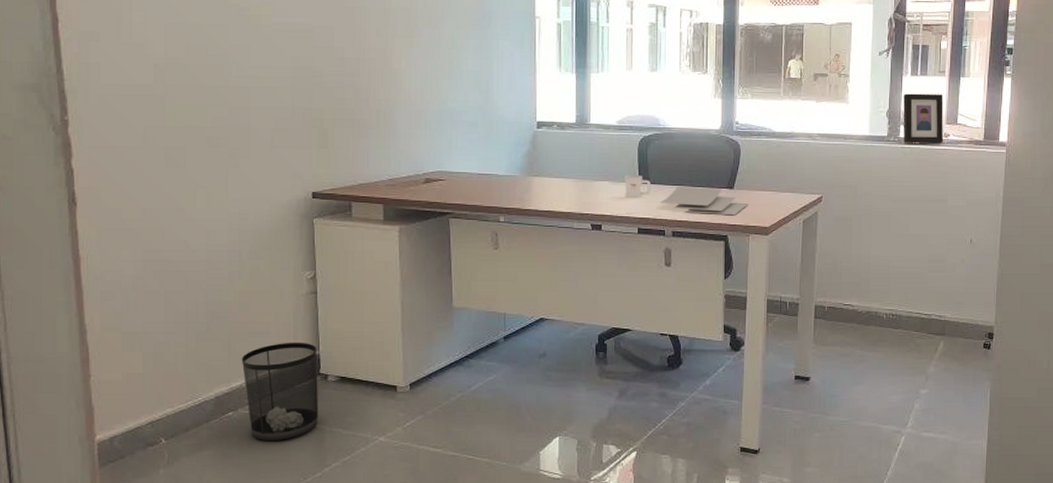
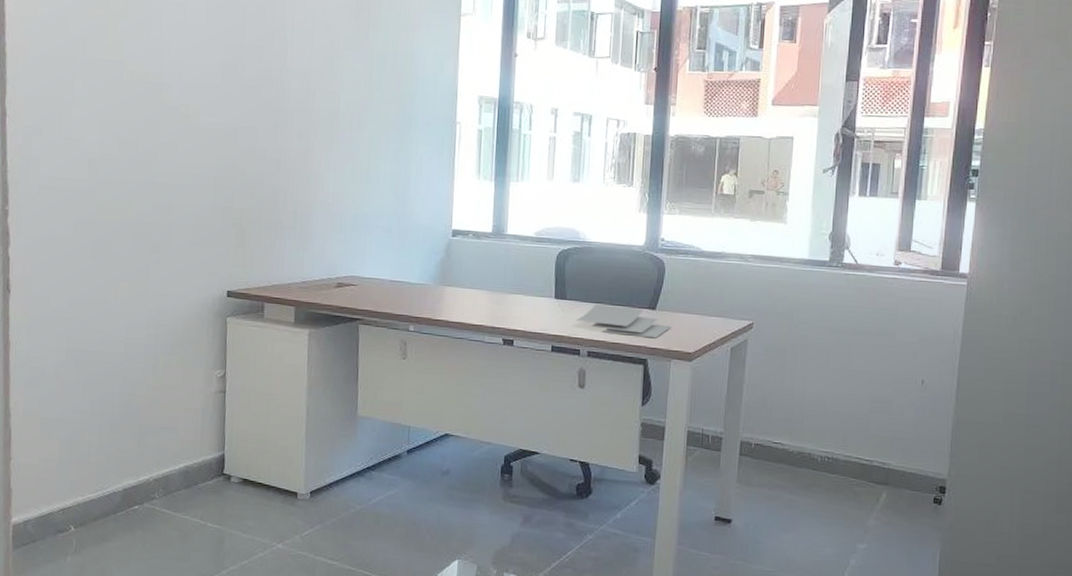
waste bin: present [241,342,318,442] -> none [150,439,223,539]
mug: present [624,175,651,199] -> none [539,289,567,315]
picture frame: present [903,93,944,144] -> none [847,215,895,272]

